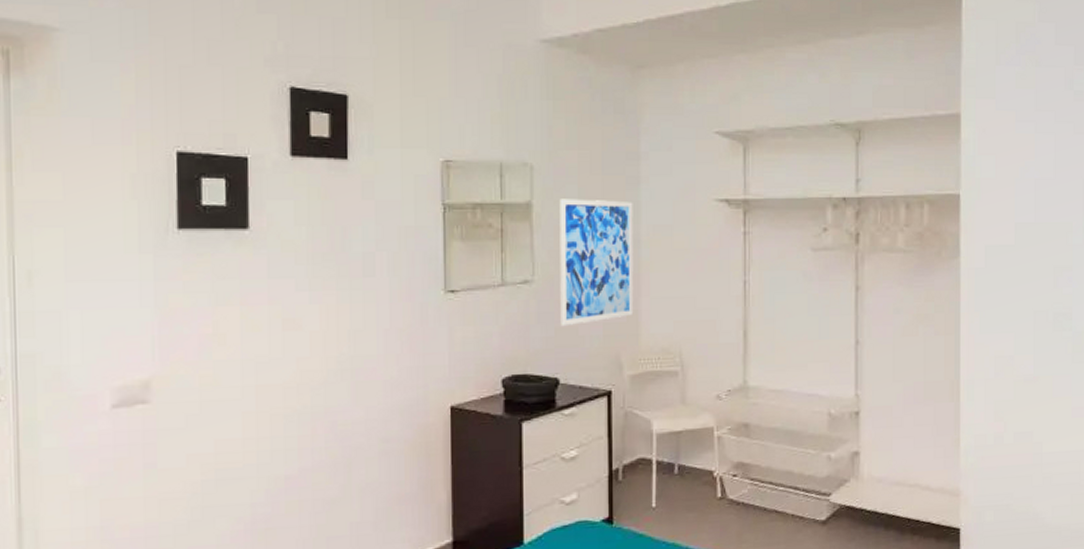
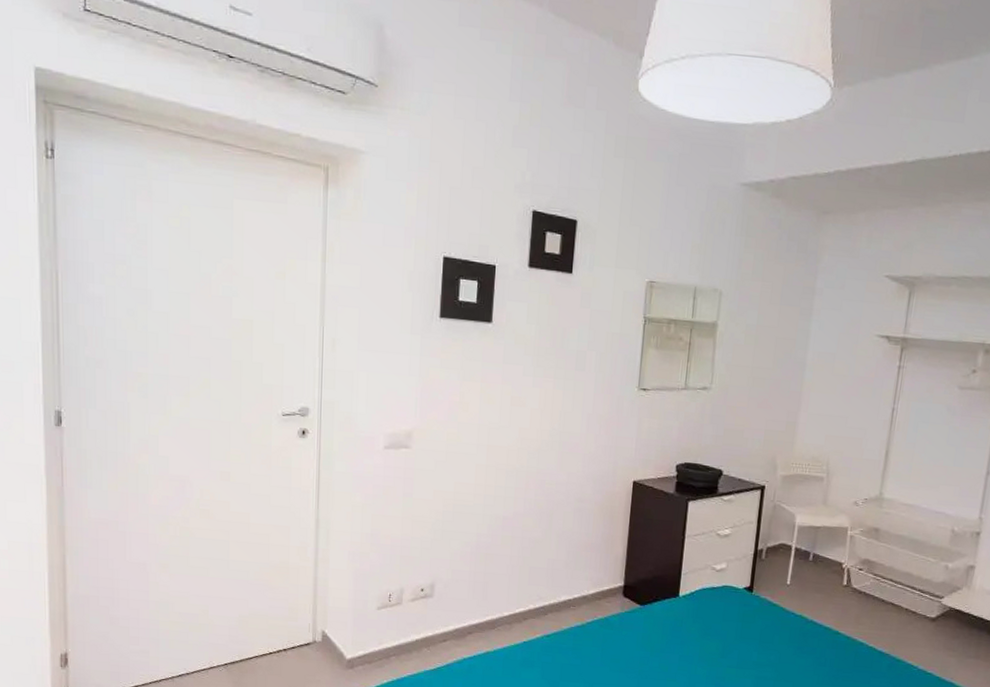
wall art: present [559,199,634,327] -> none [729,322,804,429]

